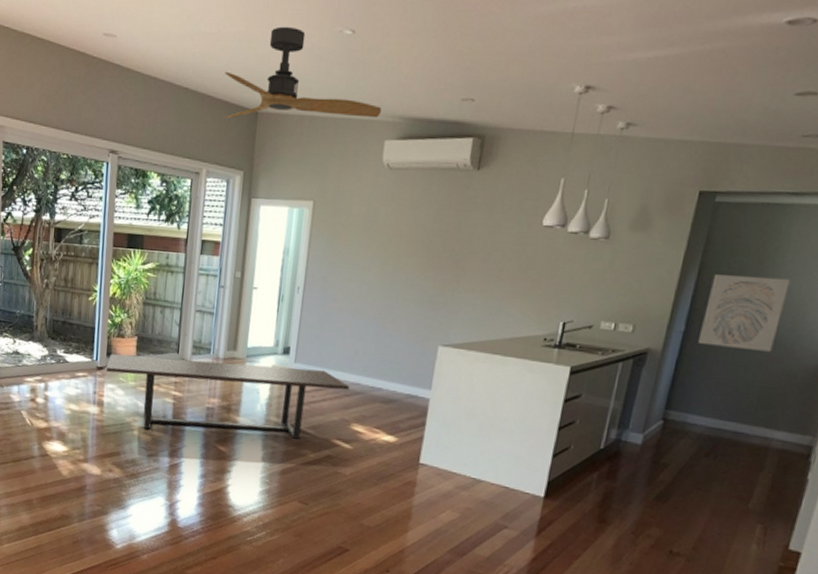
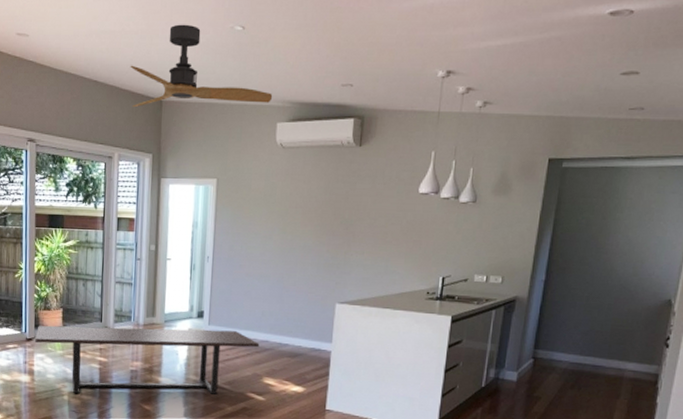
wall art: present [698,274,791,352] -> none [558,230,630,294]

